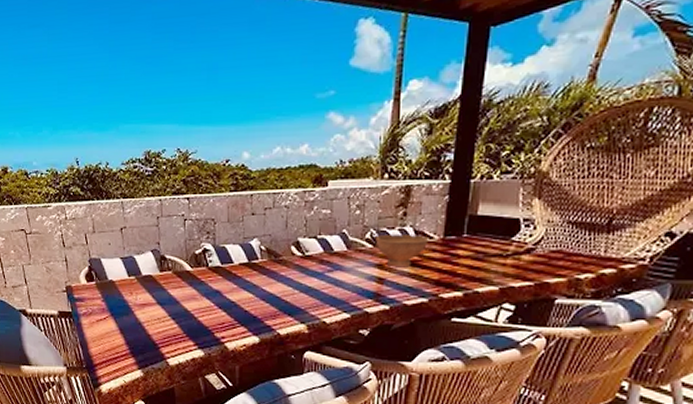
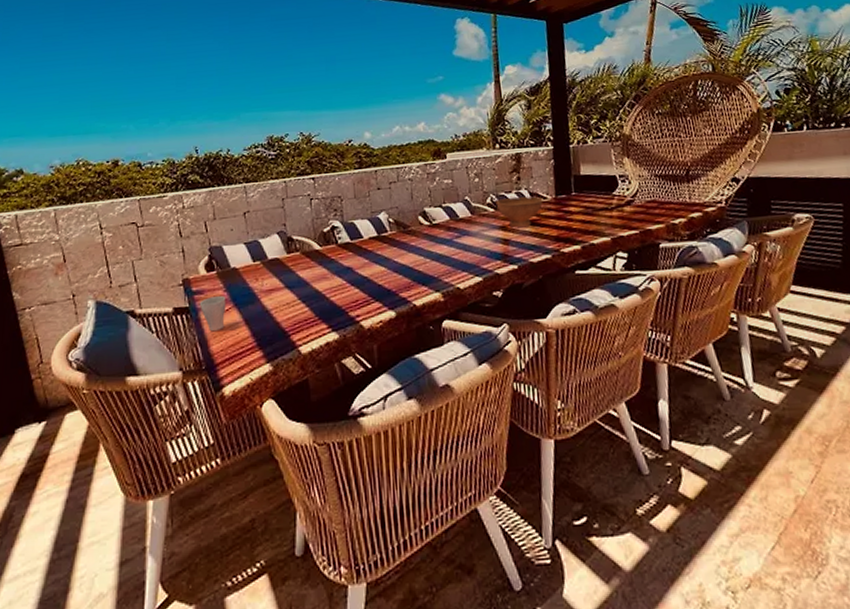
cup: none [80,305,104,337] -> present [199,296,227,332]

